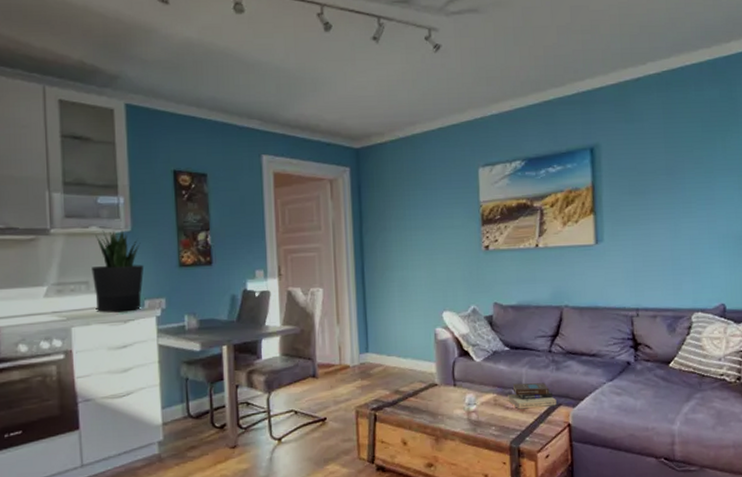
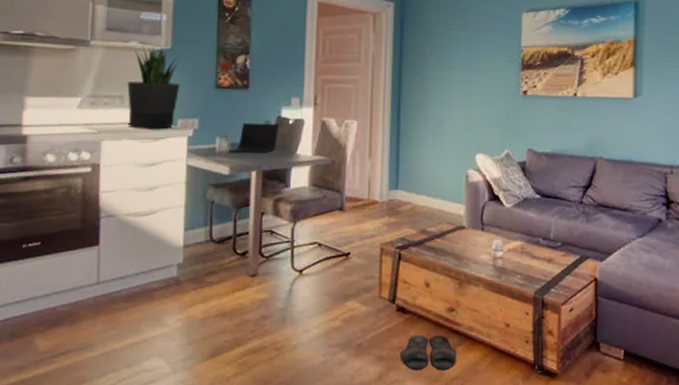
laptop: none [198,297,246,329] -> present [229,122,279,153]
books: present [508,382,557,409] -> none [535,232,584,260]

